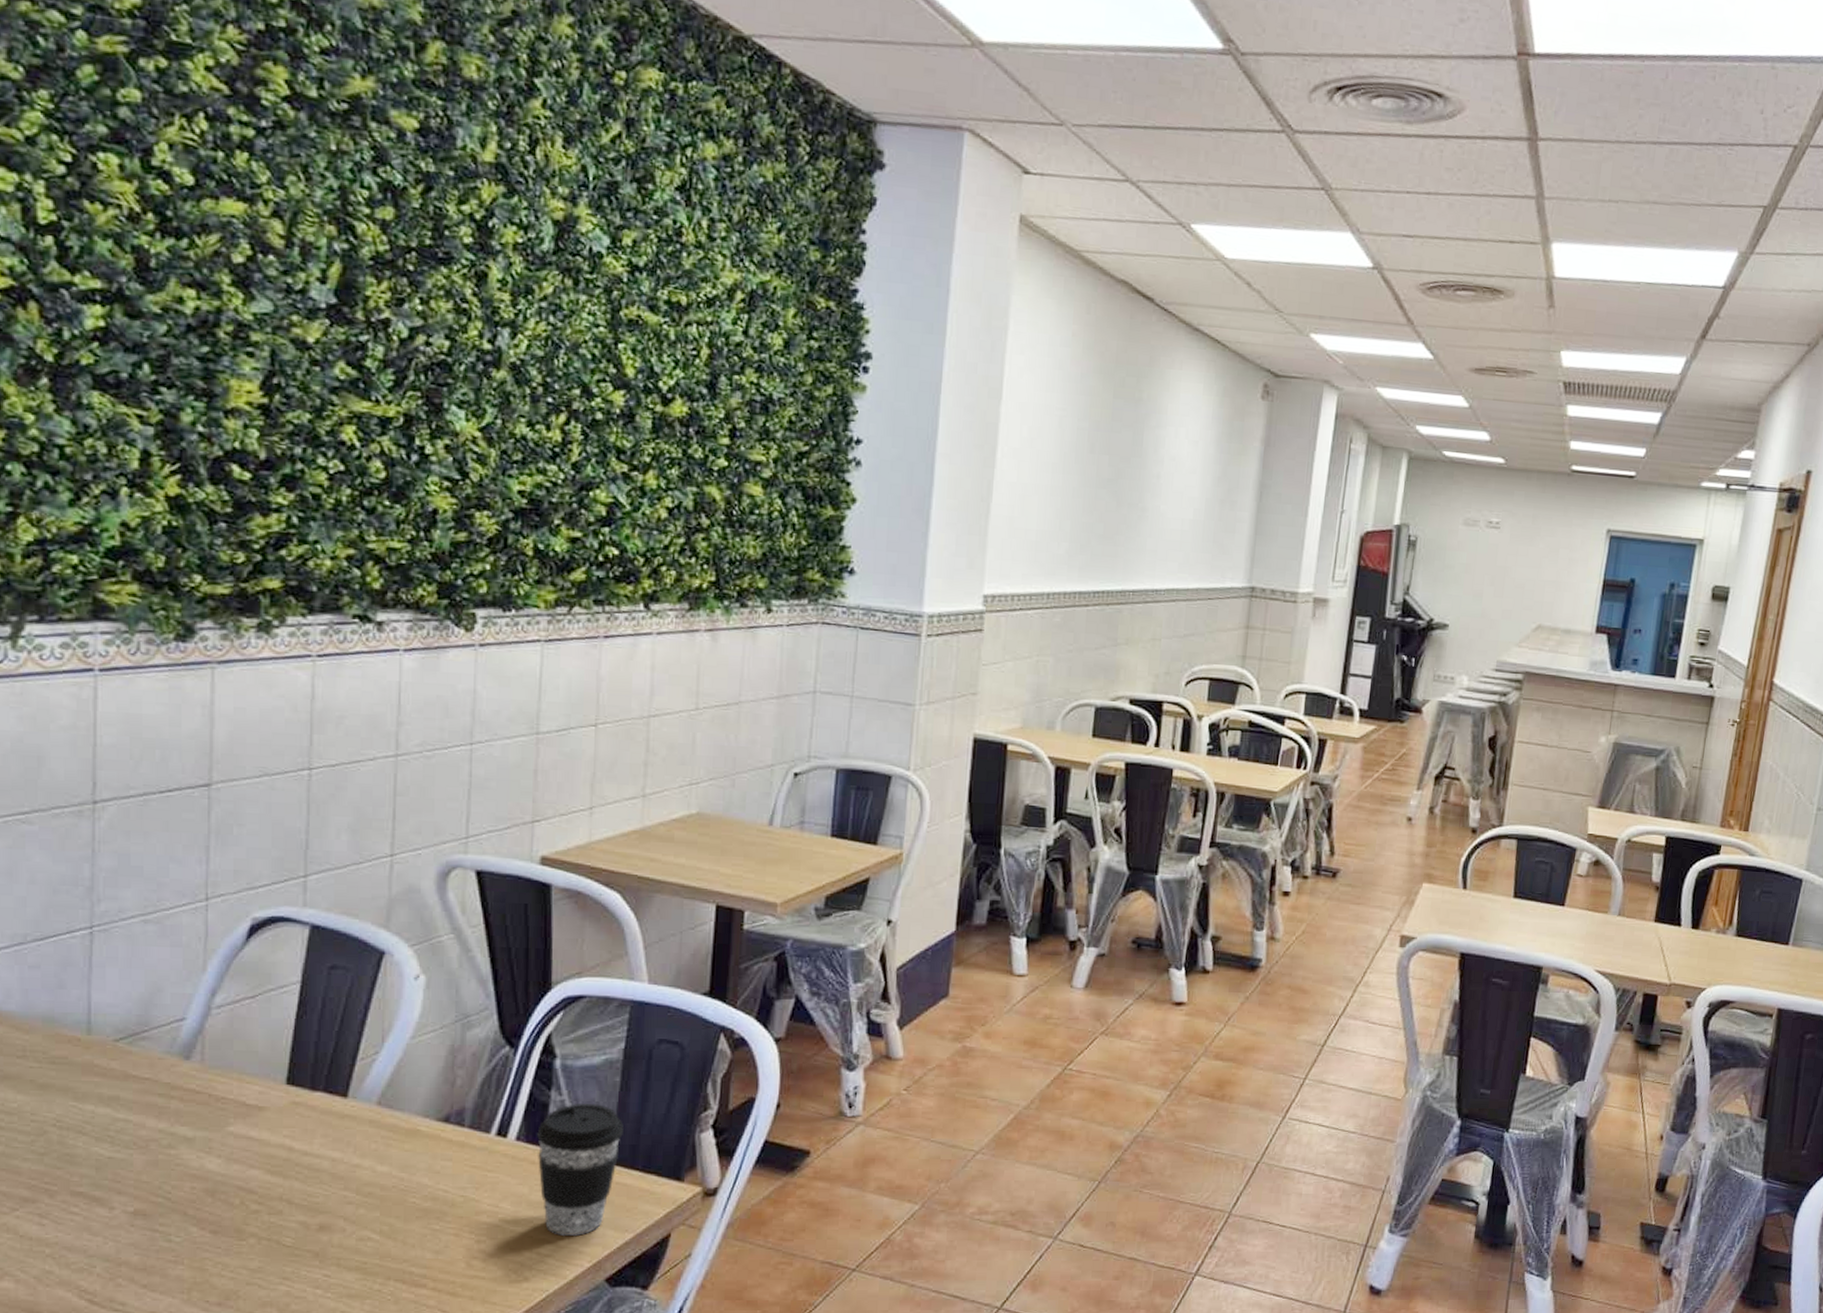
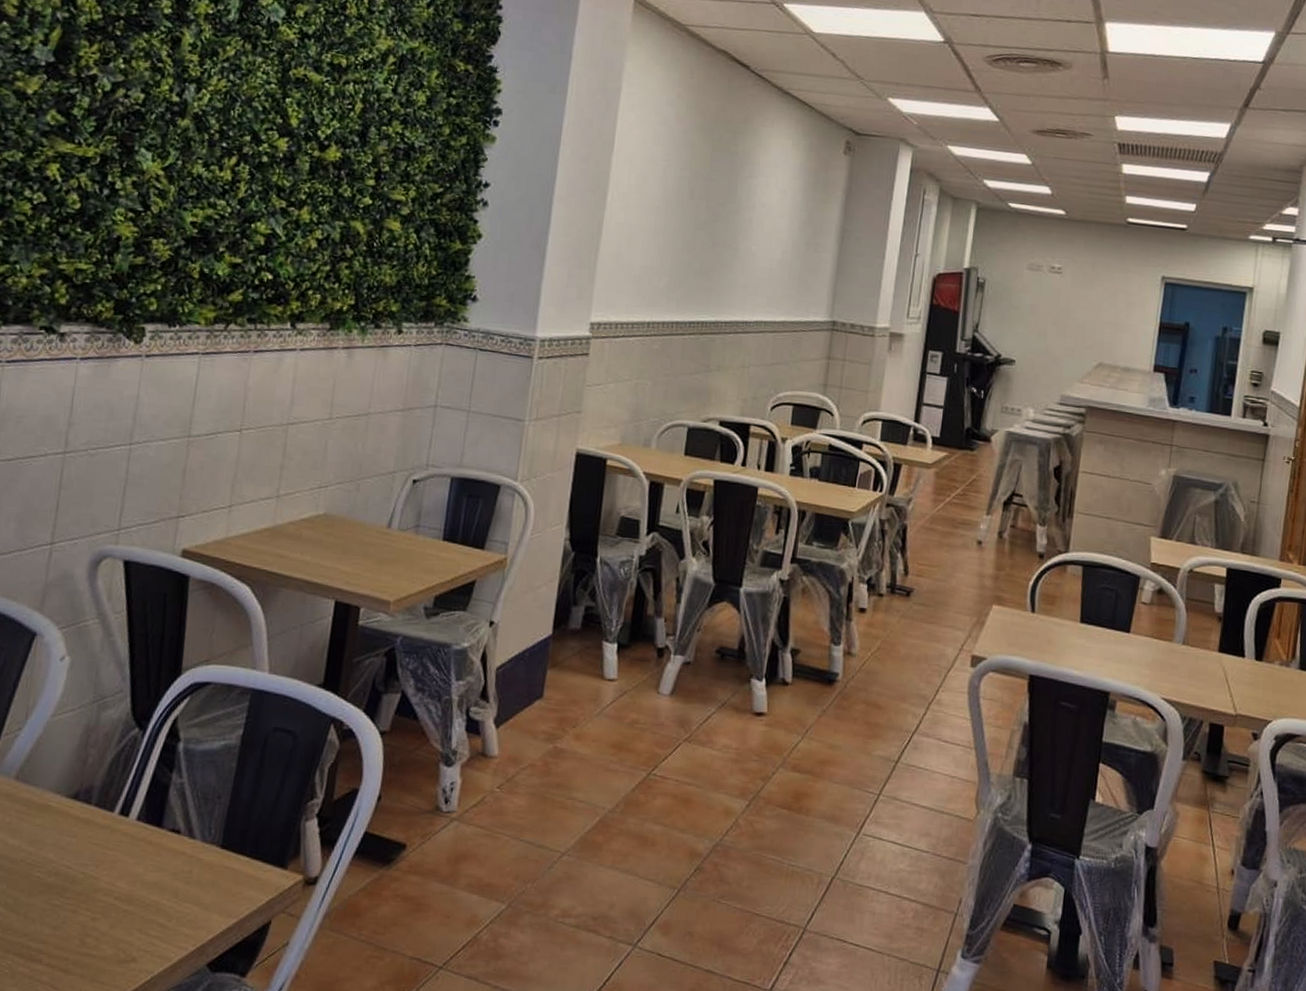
coffee cup: present [537,1104,623,1236] -> none [154,787,236,918]

